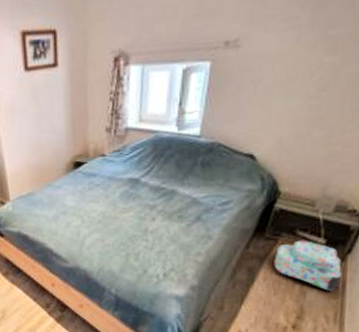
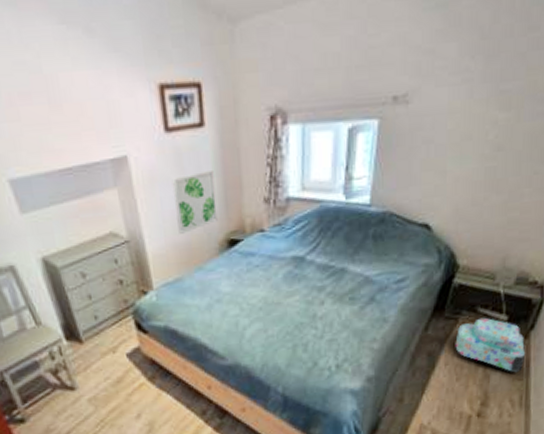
wall art: none [28,104,66,156] -> present [171,171,218,234]

